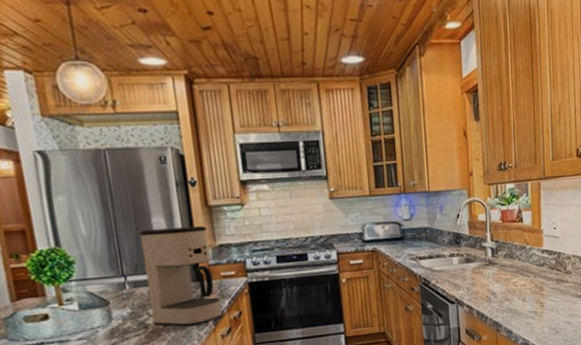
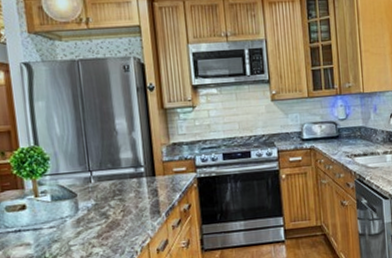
coffee maker: present [139,226,223,326] -> none [104,126,174,217]

